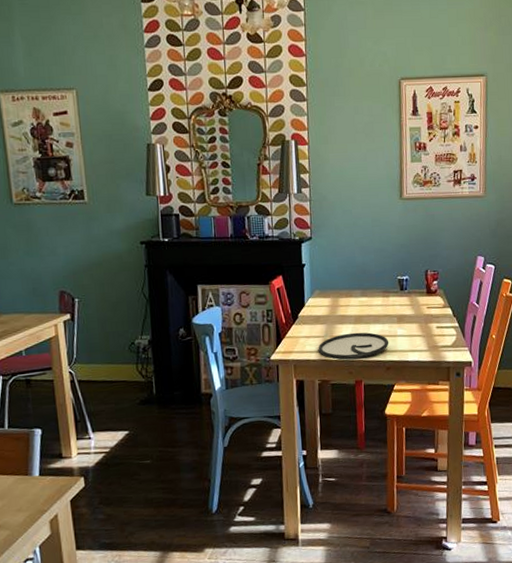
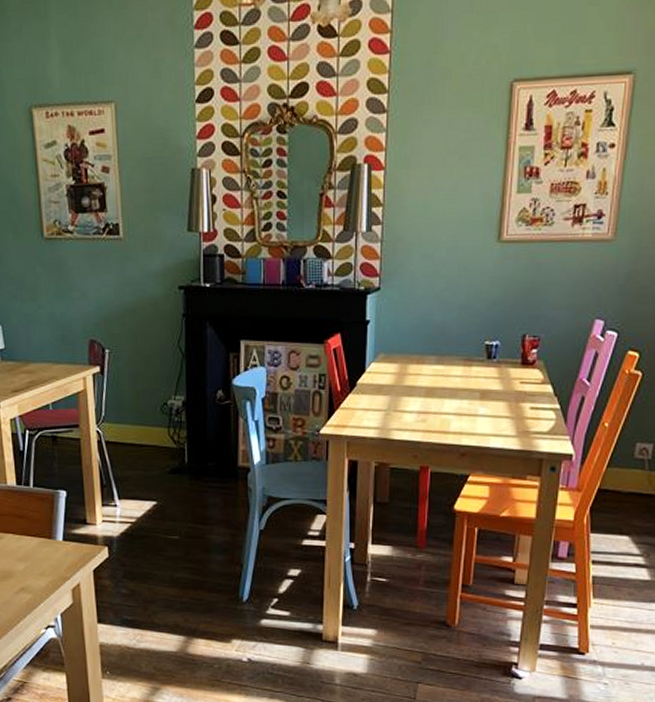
plate: present [318,332,389,359] -> none [377,408,467,439]

